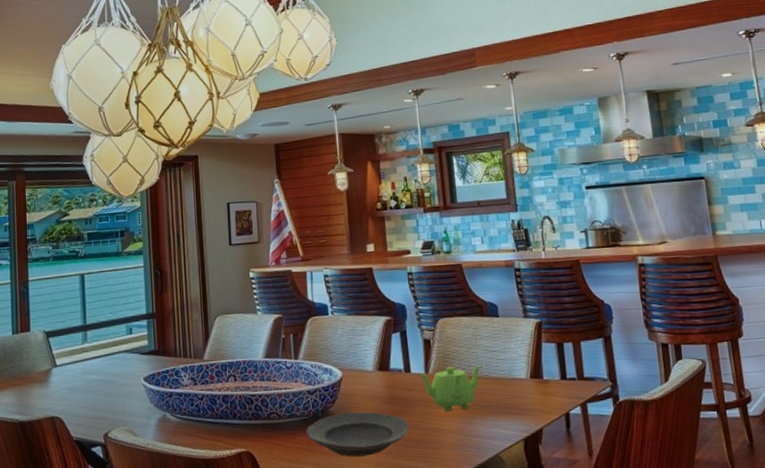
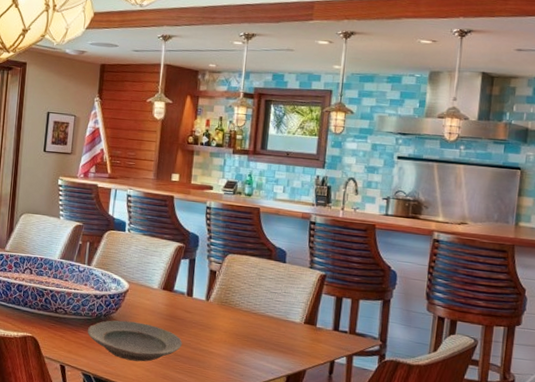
teapot: present [417,365,482,412] -> none [198,298,261,339]

